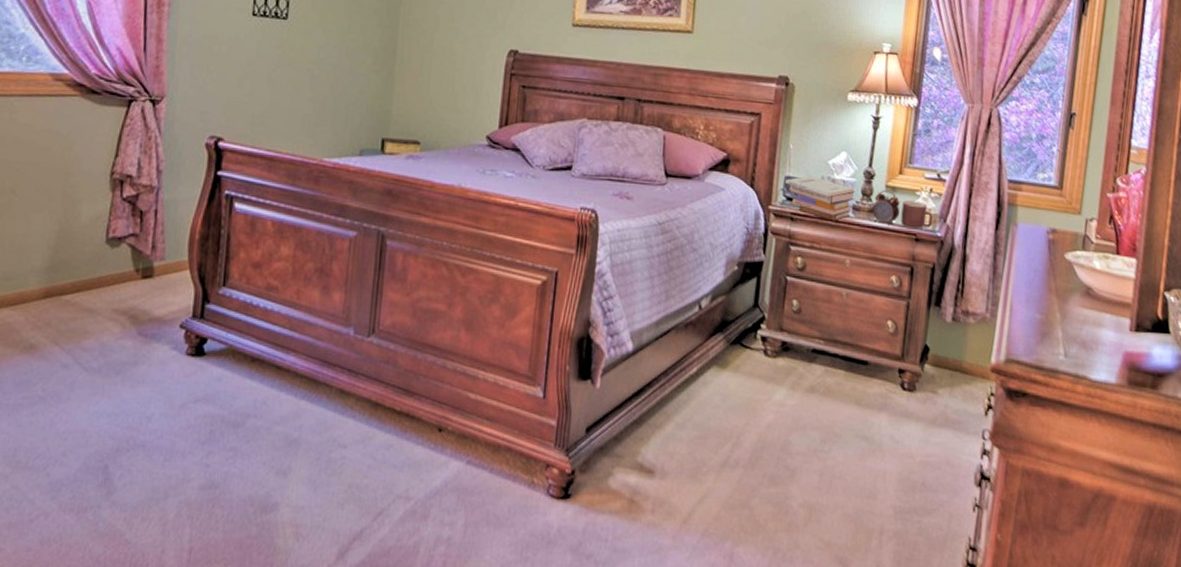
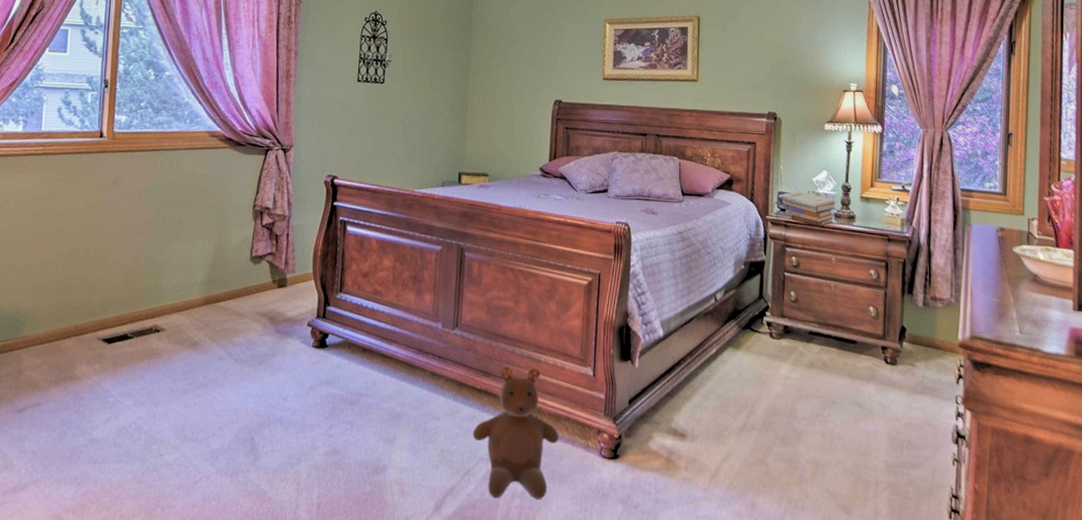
teddy bear: none [388,385,498,546] -> present [472,367,559,499]
alarm clock: present [872,190,900,226] -> none [851,201,874,230]
mug: present [900,200,933,230] -> none [875,208,901,232]

